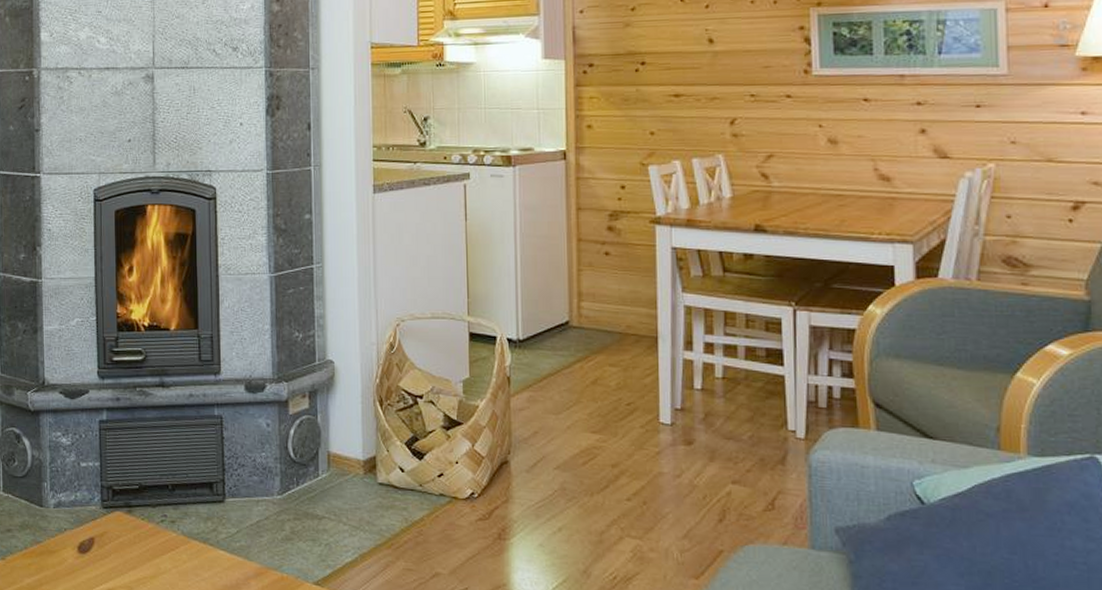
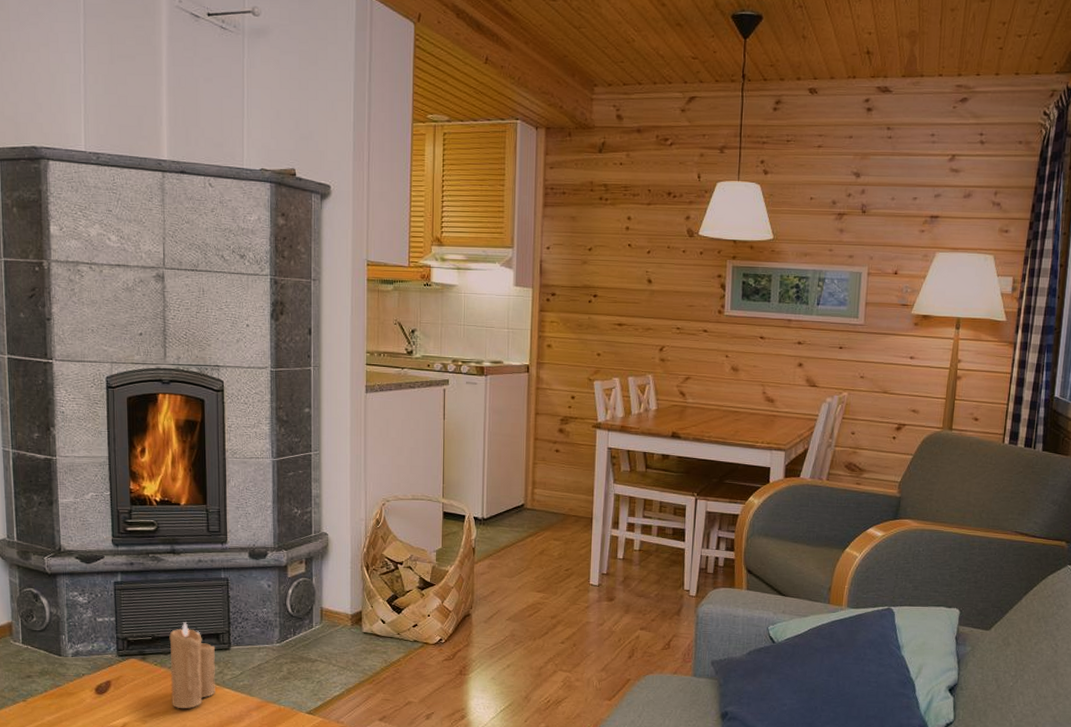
candle: none [157,468,209,574] -> present [169,622,216,709]

